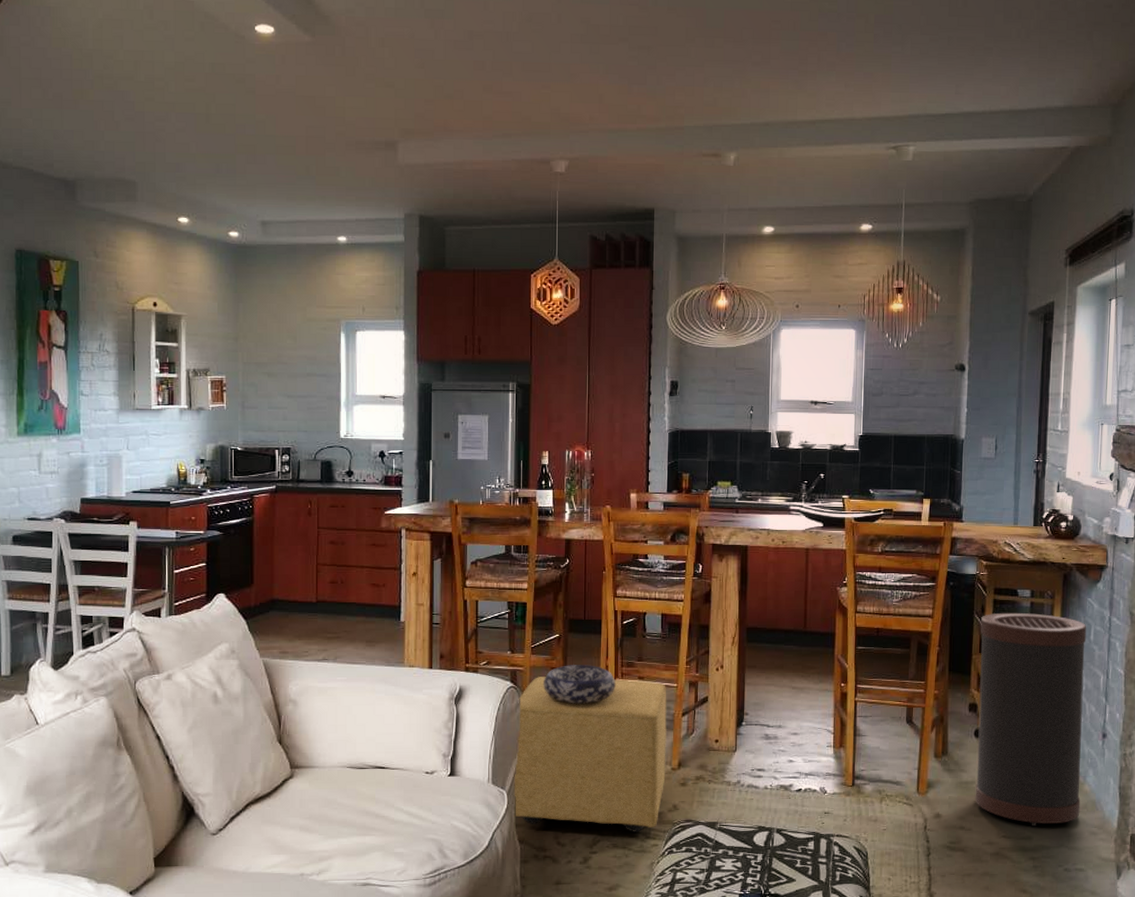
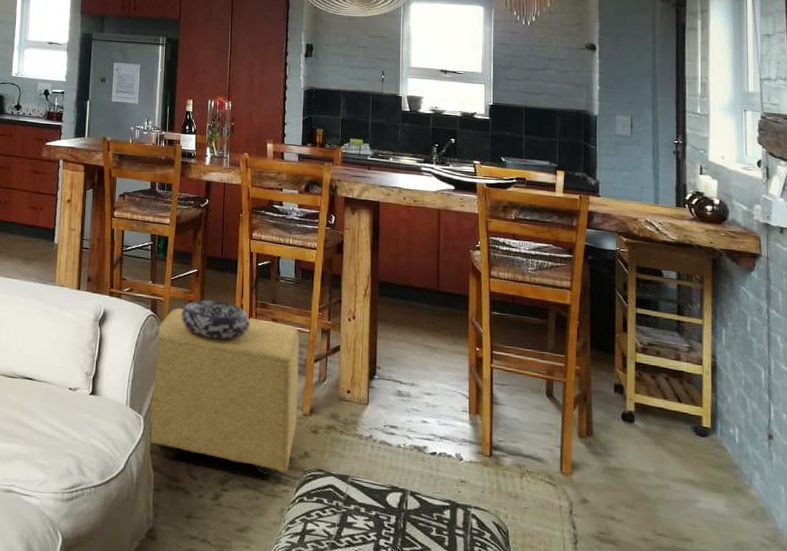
trash can: present [975,612,1087,826] -> none [624,292,747,529]

